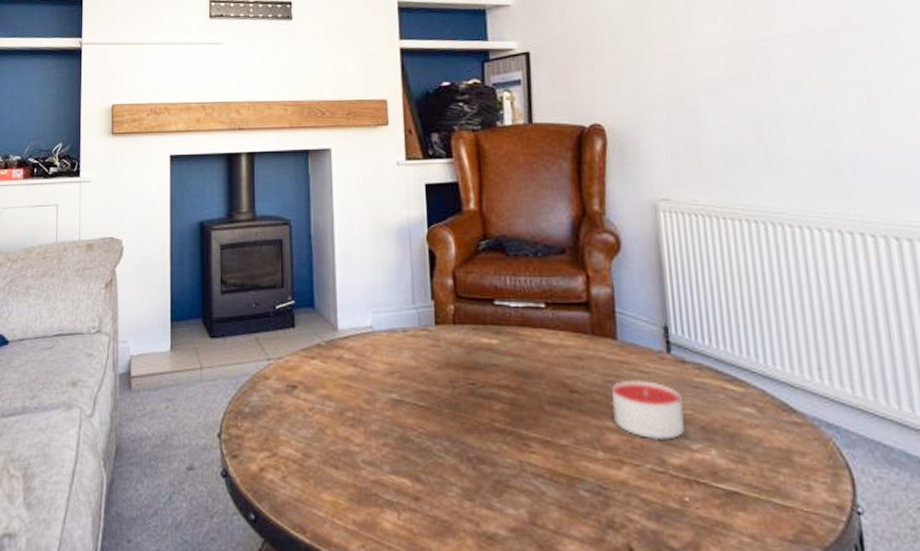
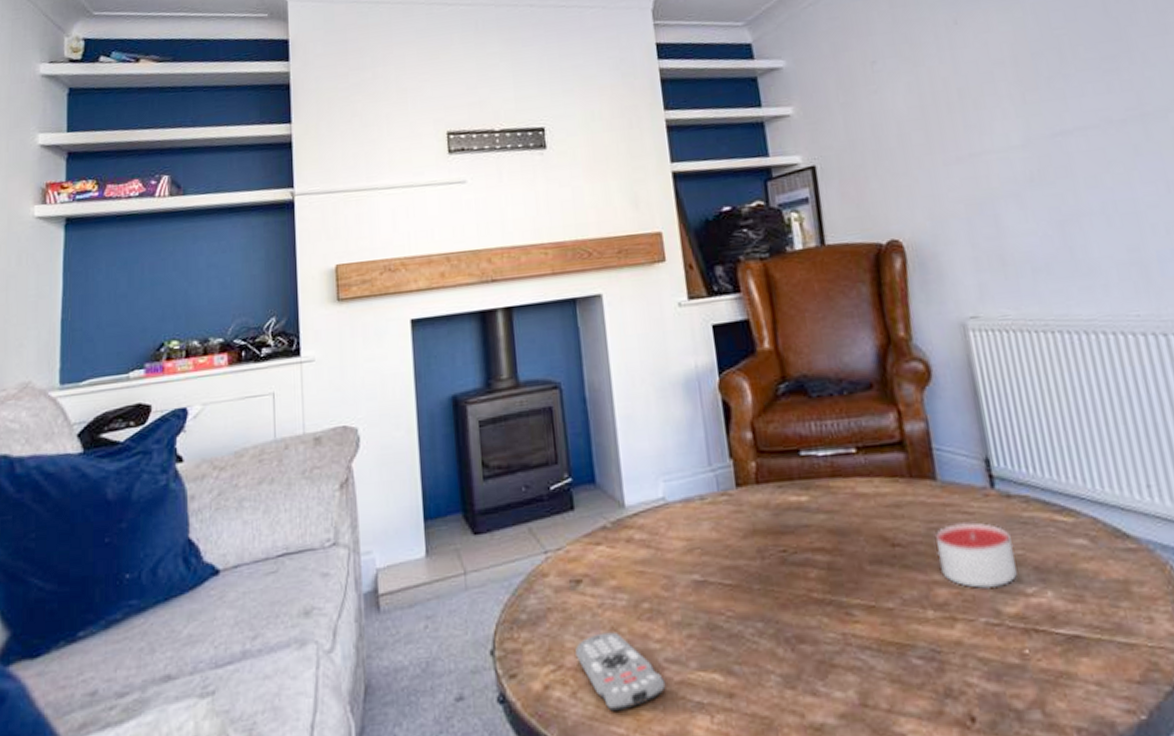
remote control: none [288,431,362,497] -> present [575,631,666,711]

